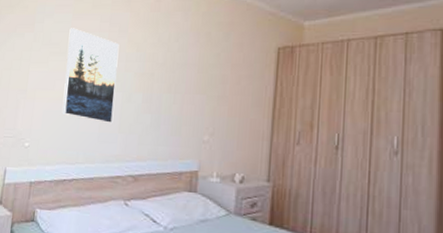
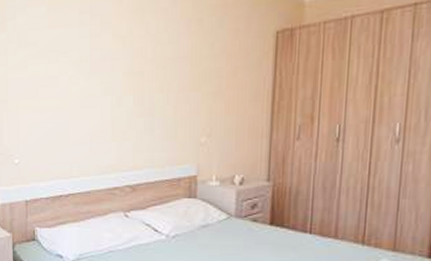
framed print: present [62,28,120,124] -> none [46,23,105,132]

